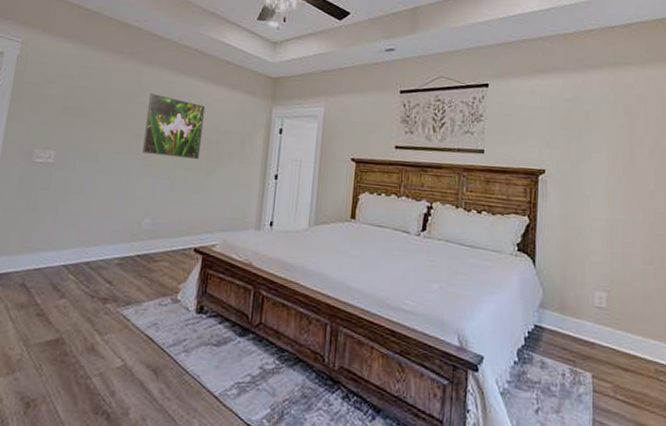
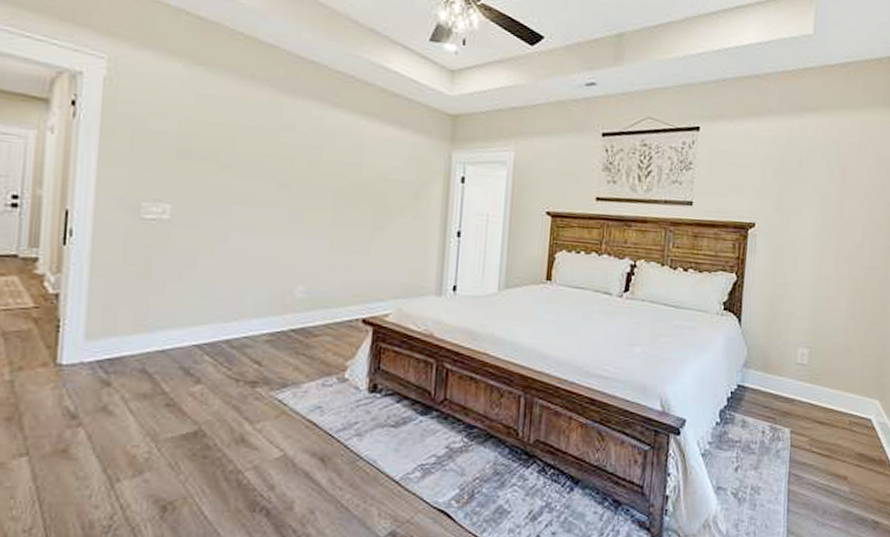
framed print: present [142,92,206,159] -> none [290,130,369,214]

